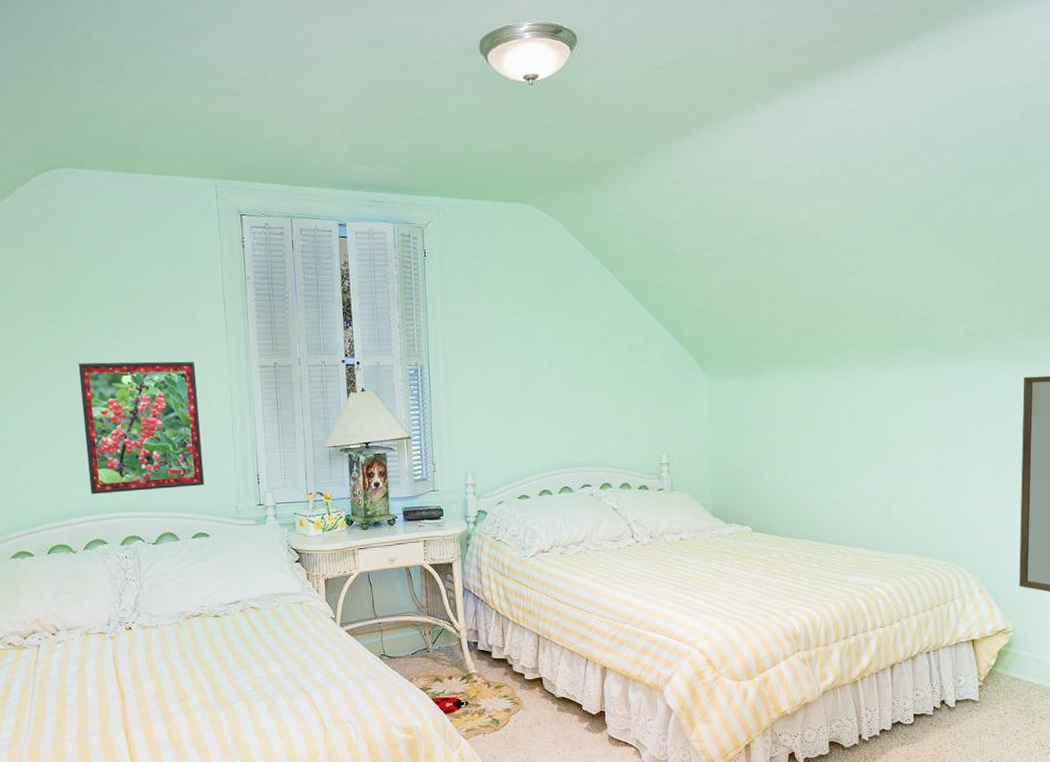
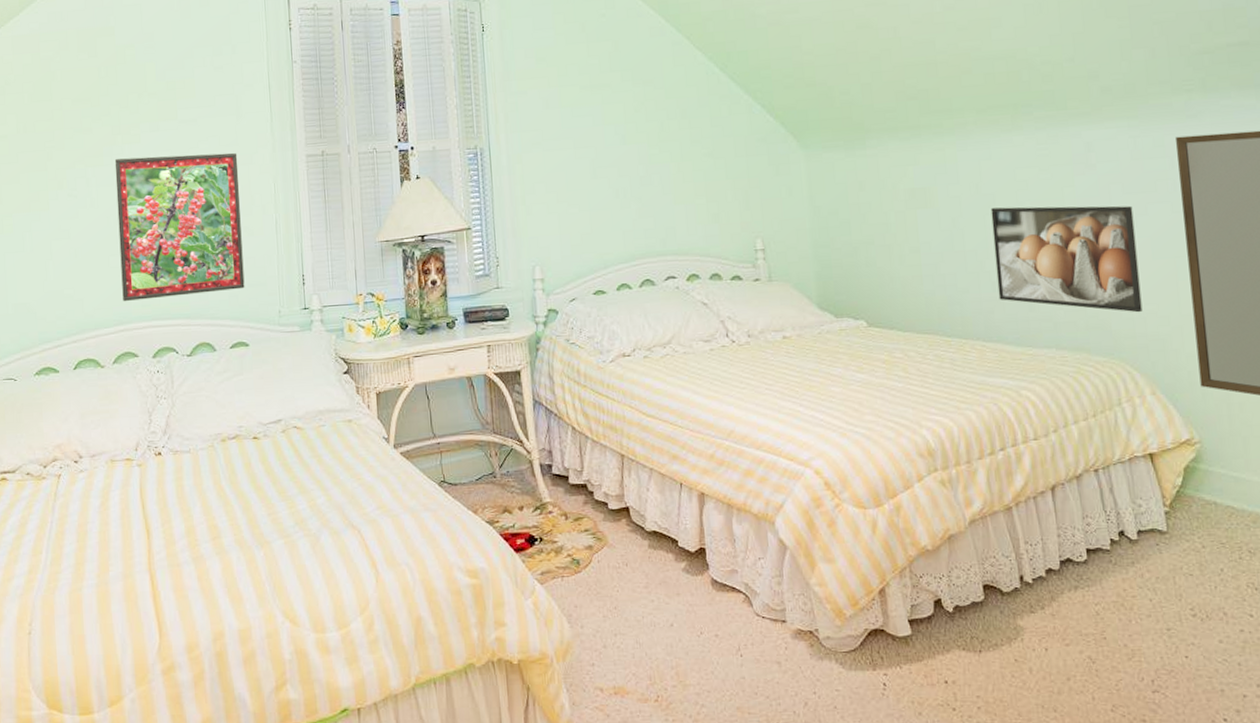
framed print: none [863,433,981,525] -> present [990,205,1143,313]

